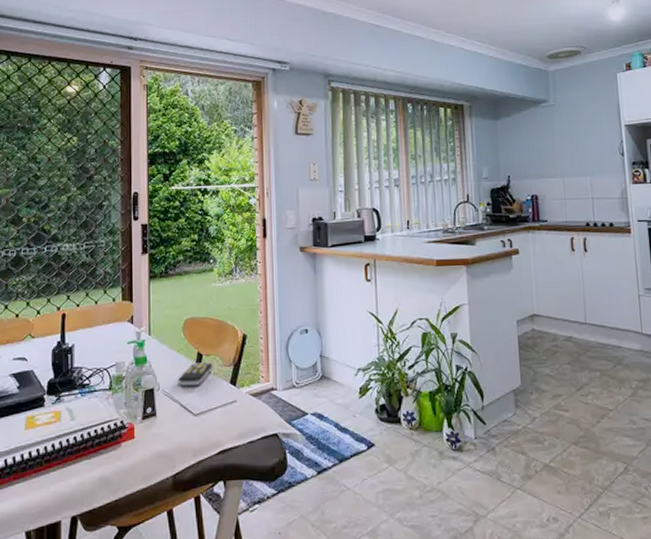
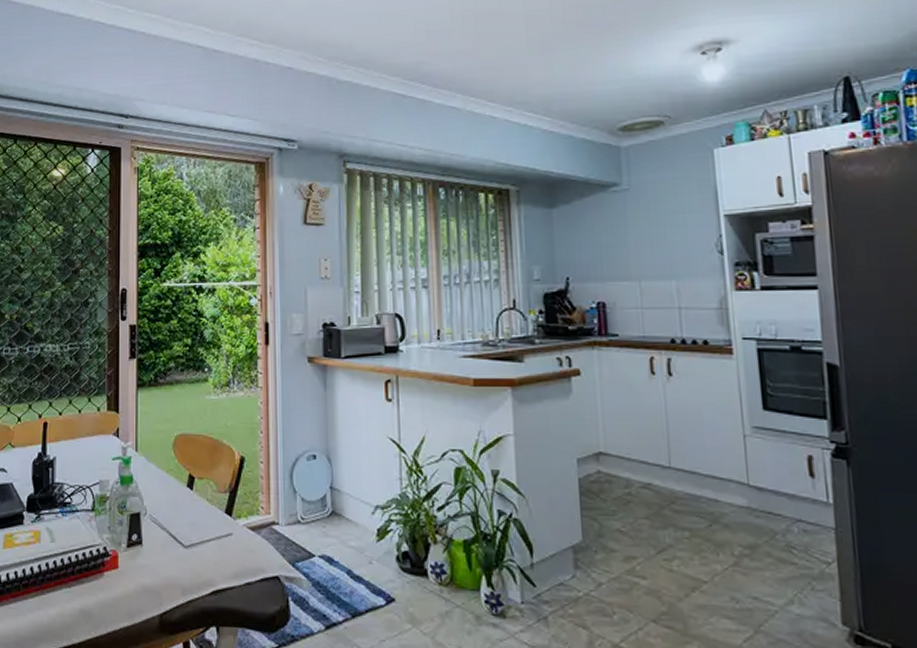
remote control: present [178,361,213,386] -> none [166,485,207,513]

